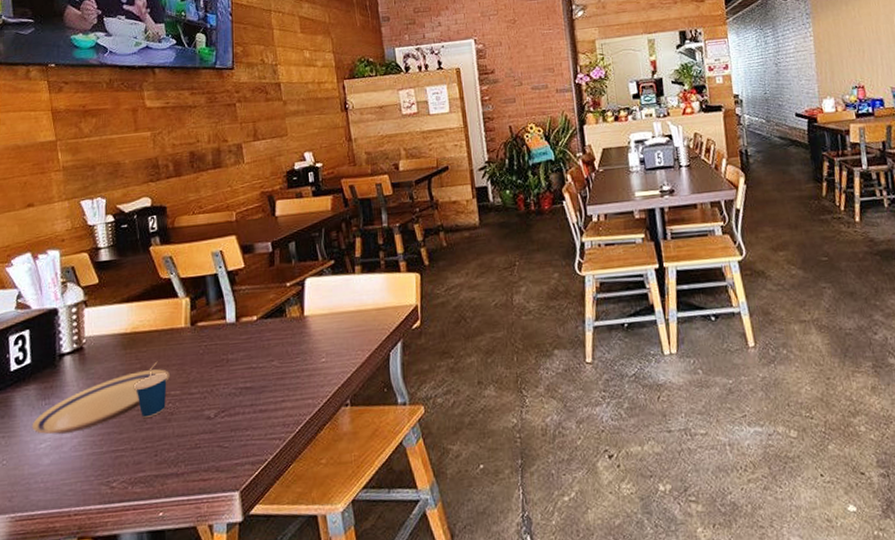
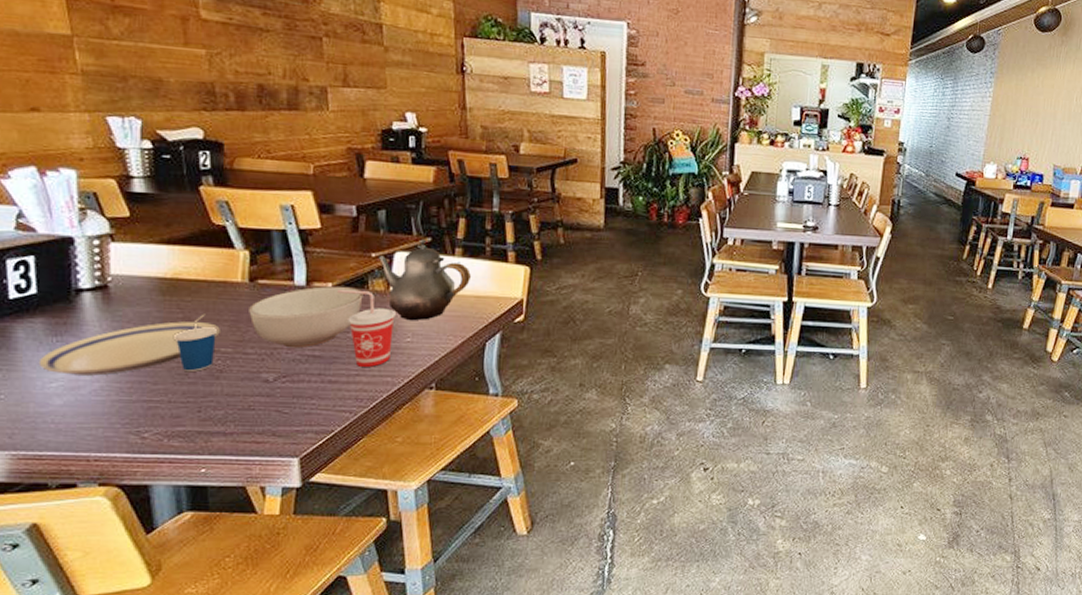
bowl: none [192,317,283,383] -> present [249,285,363,348]
beverage cup: none [260,319,311,393] -> present [336,290,396,367]
teapot: none [292,262,370,342] -> present [378,239,471,321]

